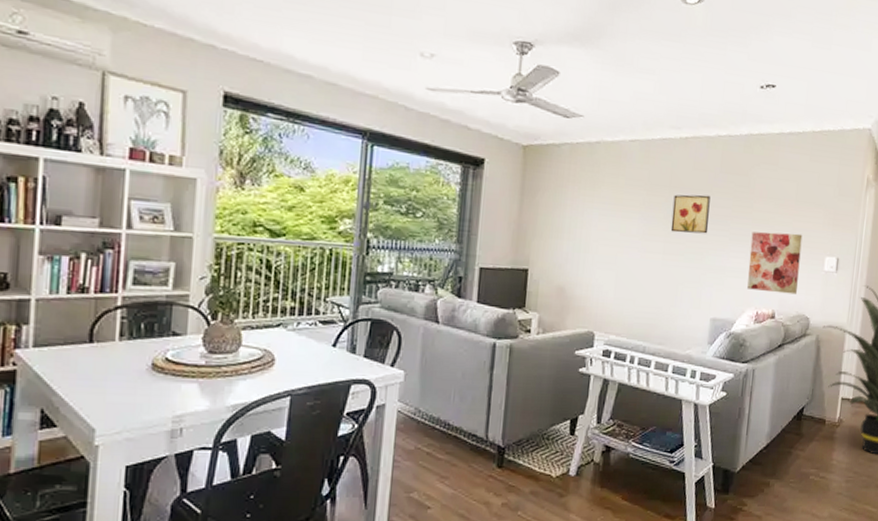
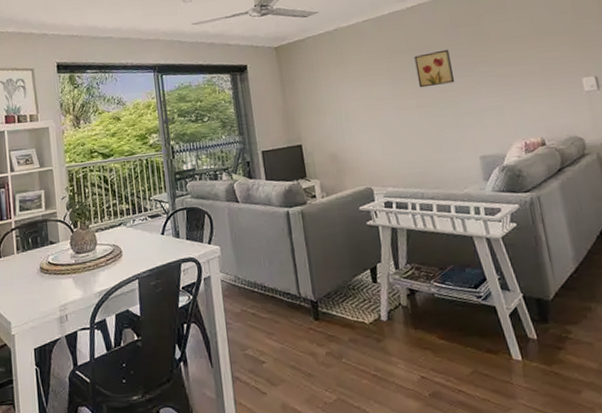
wall art: present [747,232,803,295] -> none [498,63,562,123]

